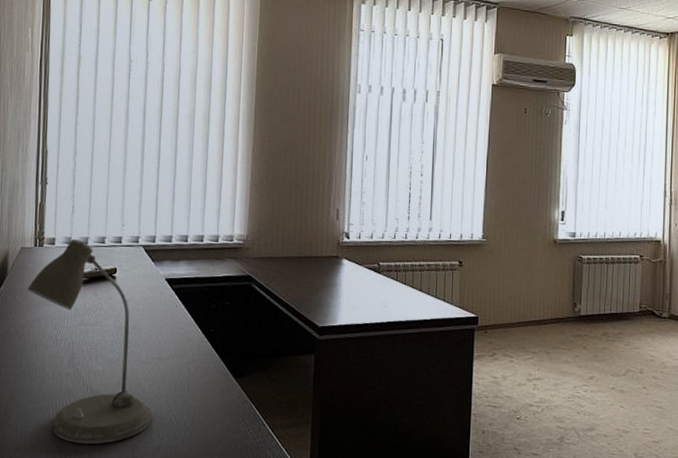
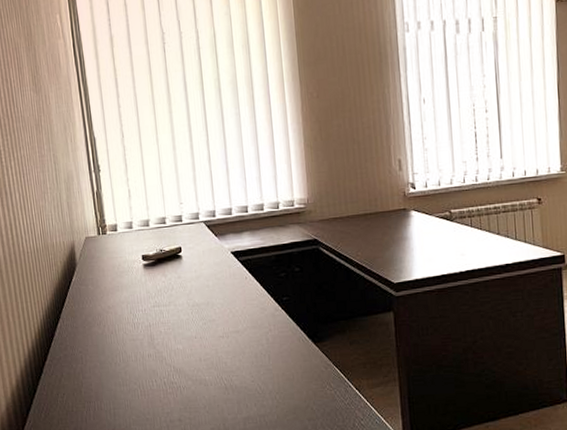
desk lamp: present [27,238,152,444] -> none [98,222,238,420]

